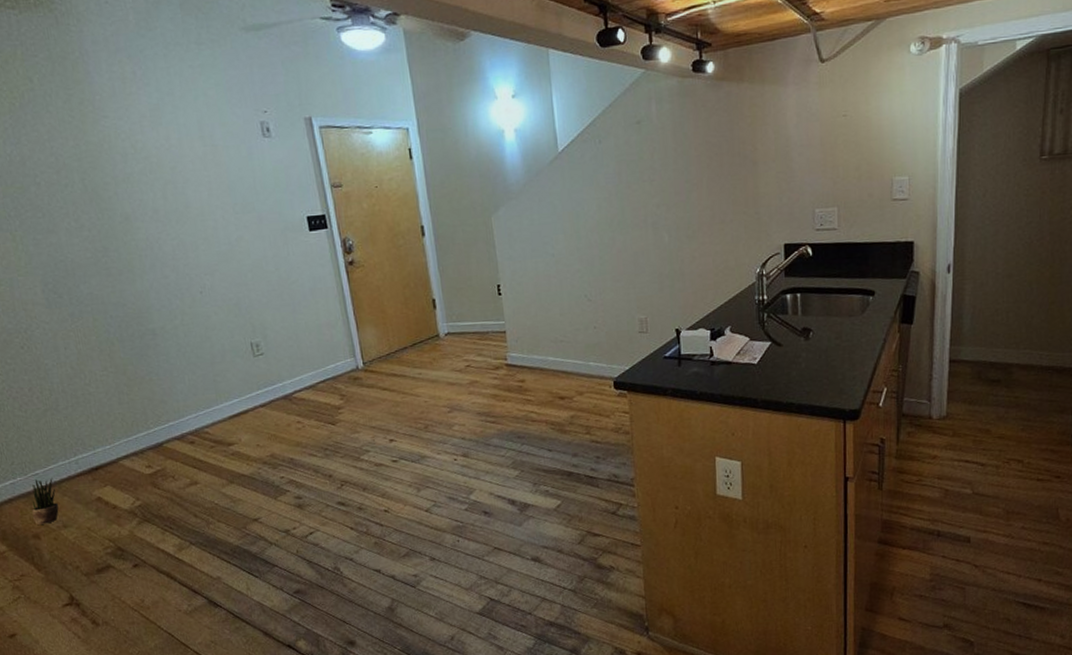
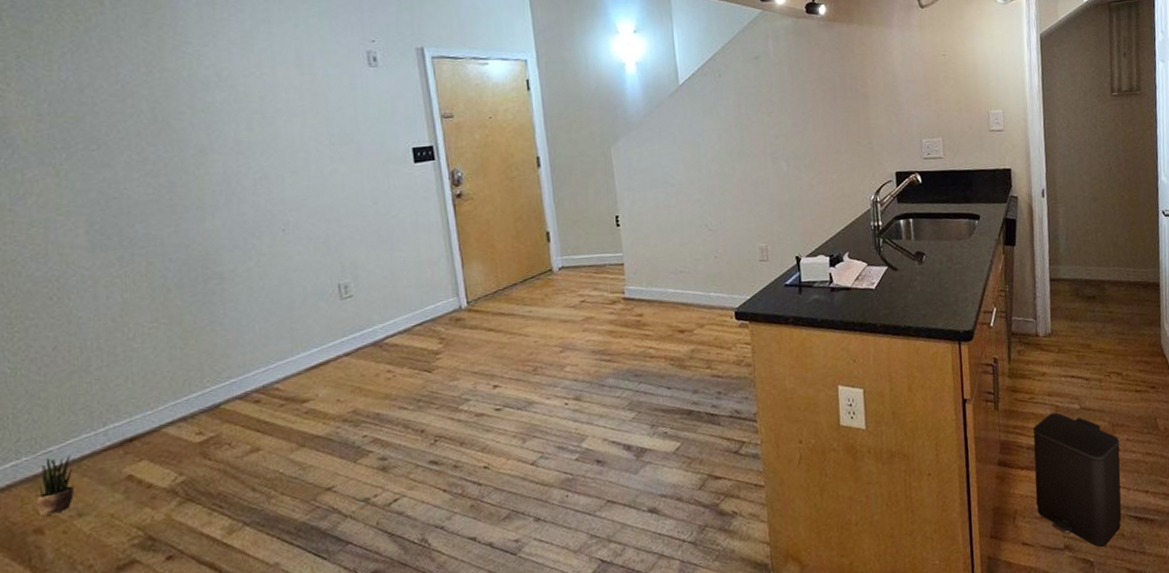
pedal bin: none [916,496,1014,629] -> present [1032,412,1122,547]

